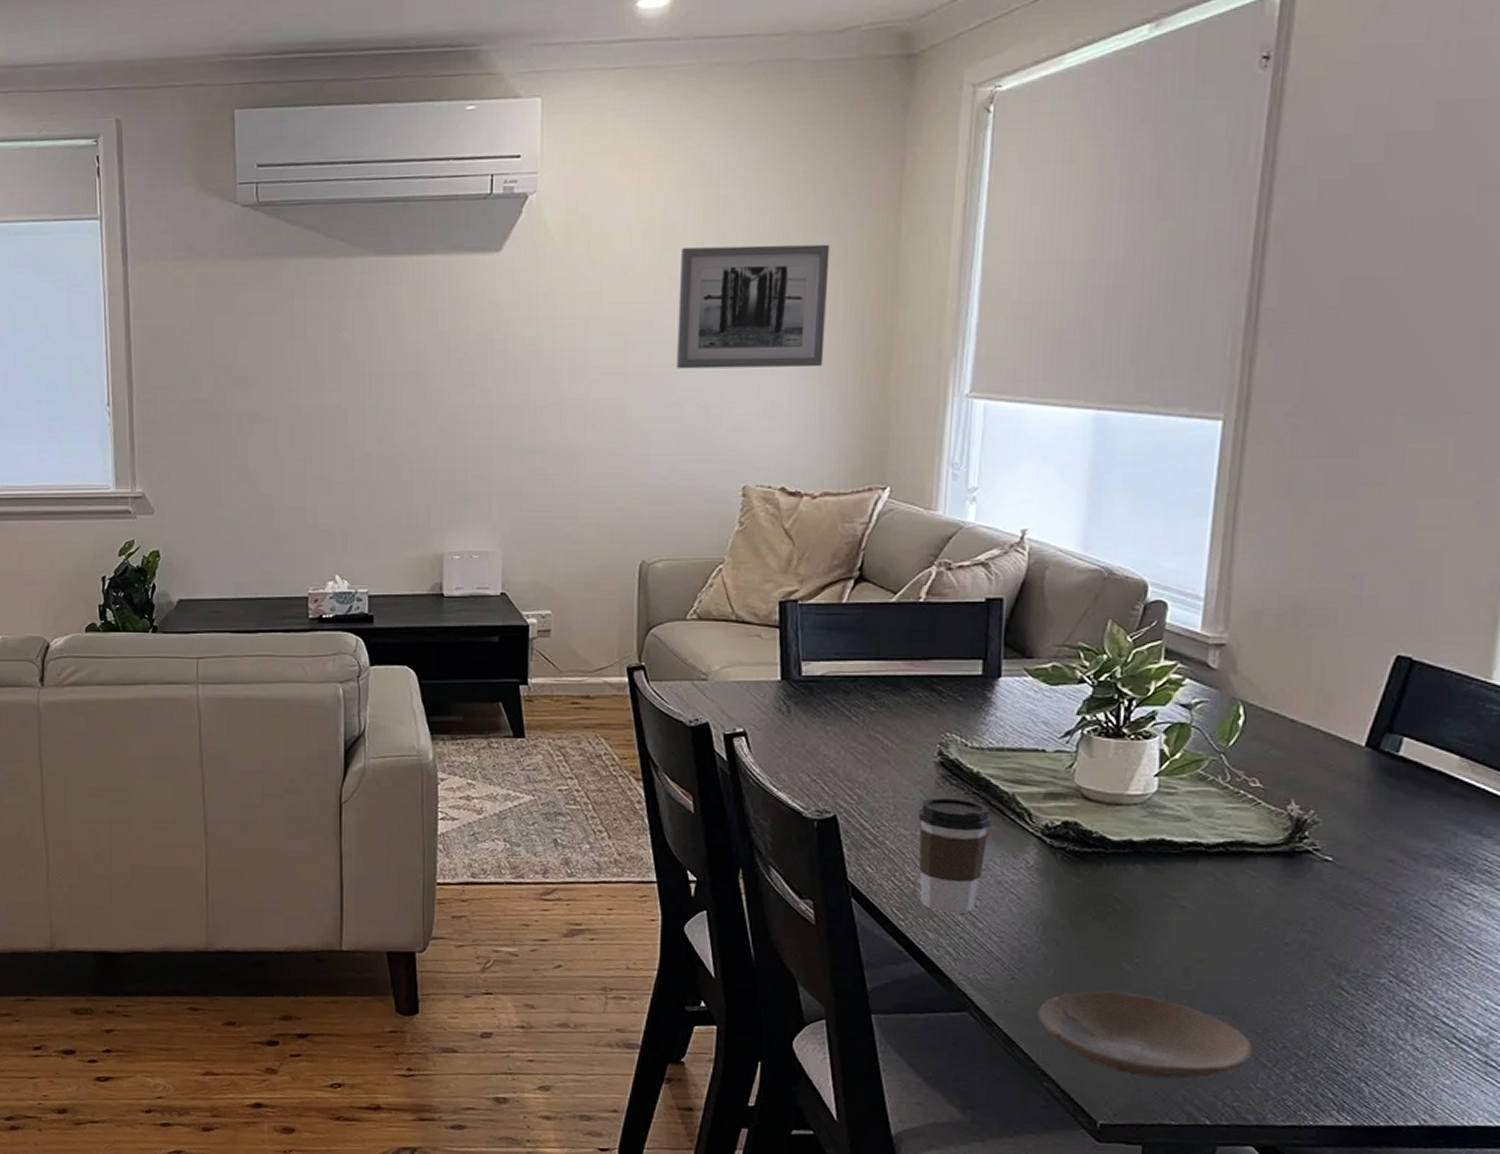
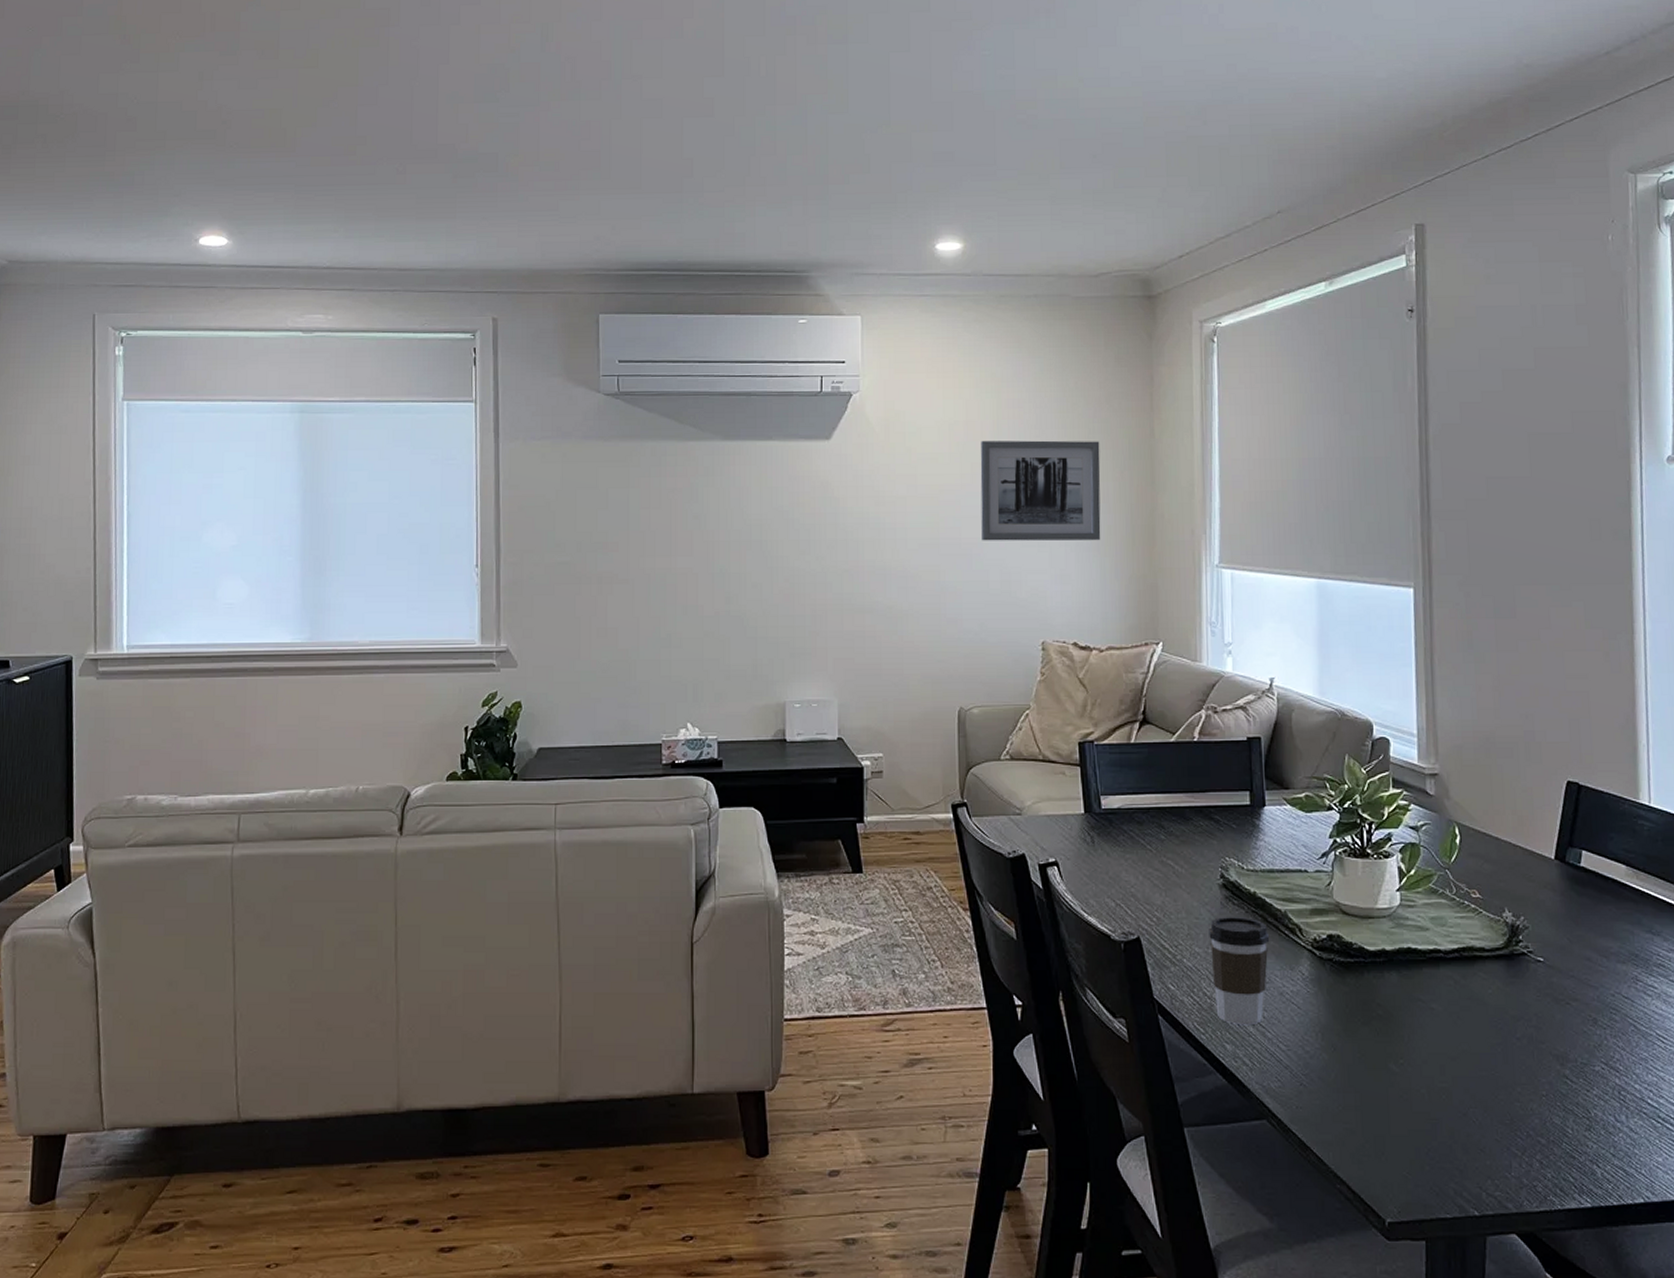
plate: present [1037,991,1253,1080] -> none [1325,1092,1505,1174]

